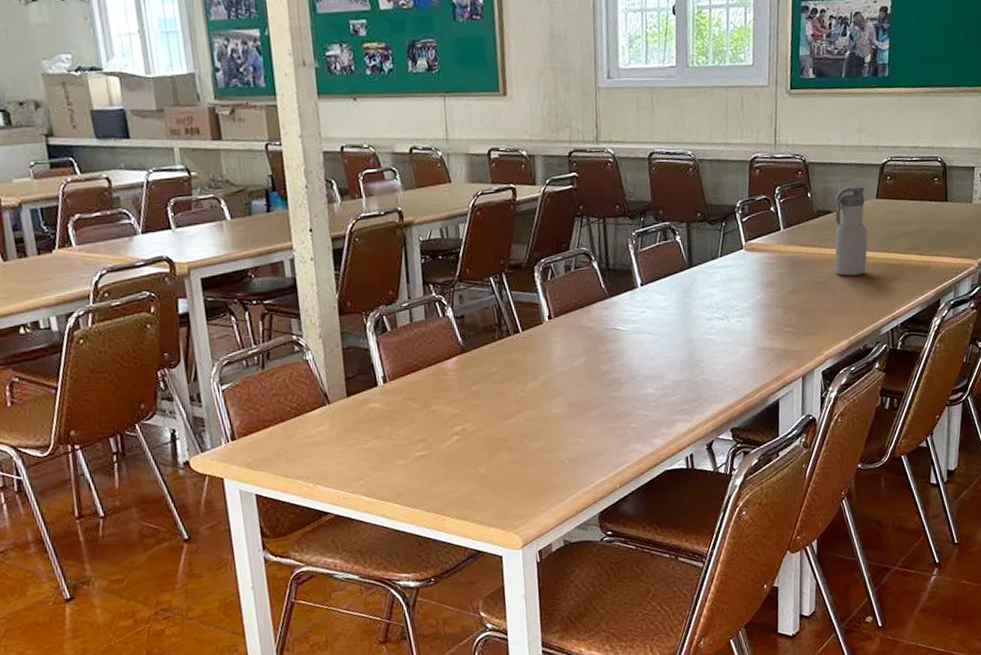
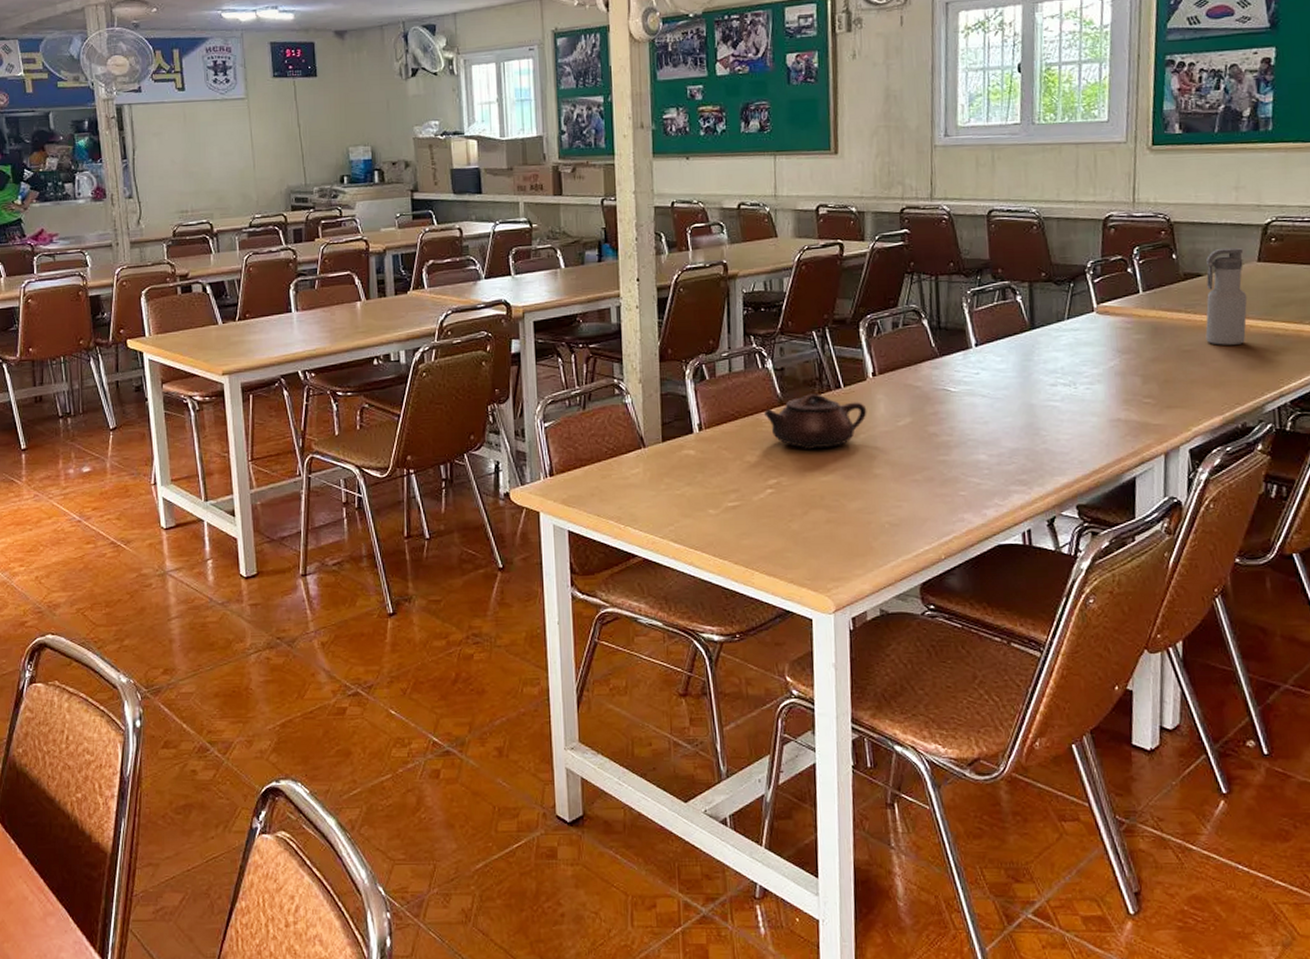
teapot: none [446,339,545,395] -> present [763,394,867,450]

